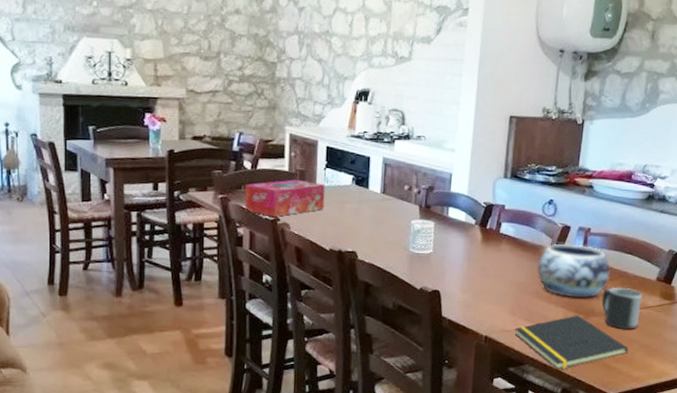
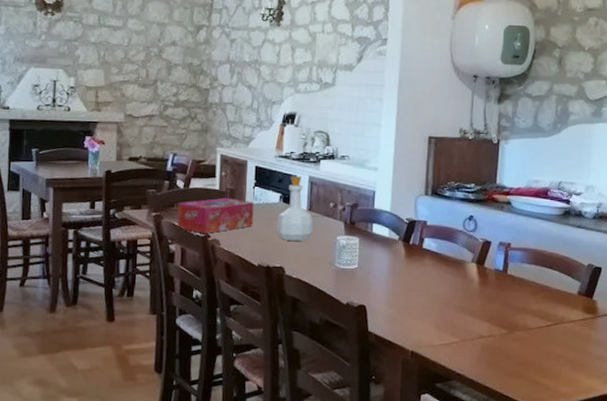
bottle: none [349,157,387,225] -> present [277,176,314,241]
notepad: present [515,315,629,369] -> none [440,330,555,385]
decorative bowl: present [537,243,611,299] -> none [460,258,533,313]
mug: present [601,288,642,329] -> none [525,302,565,344]

